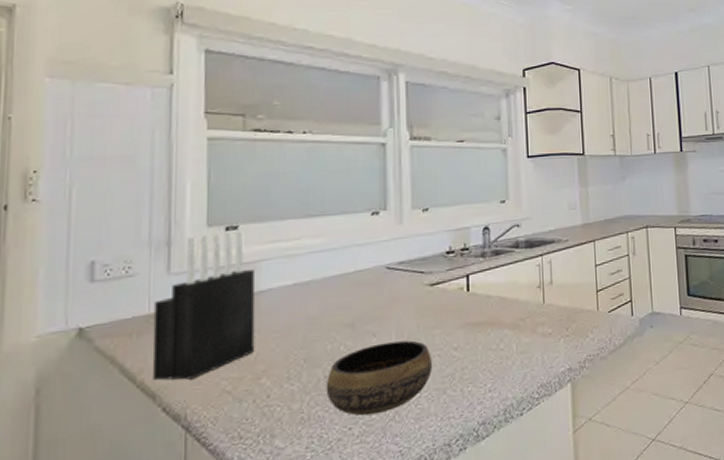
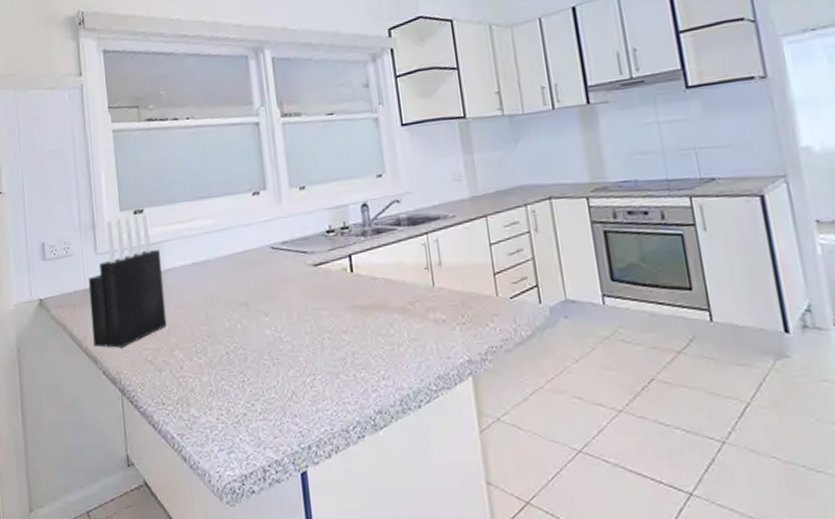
bowl: present [326,340,432,416] -> none [228,321,323,394]

